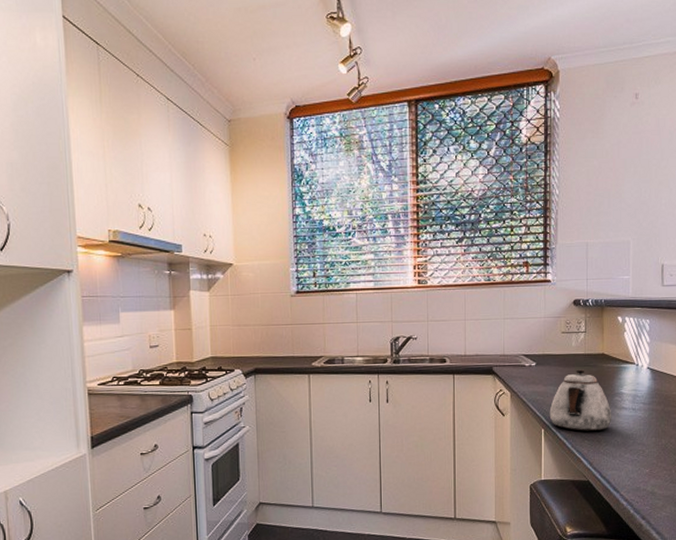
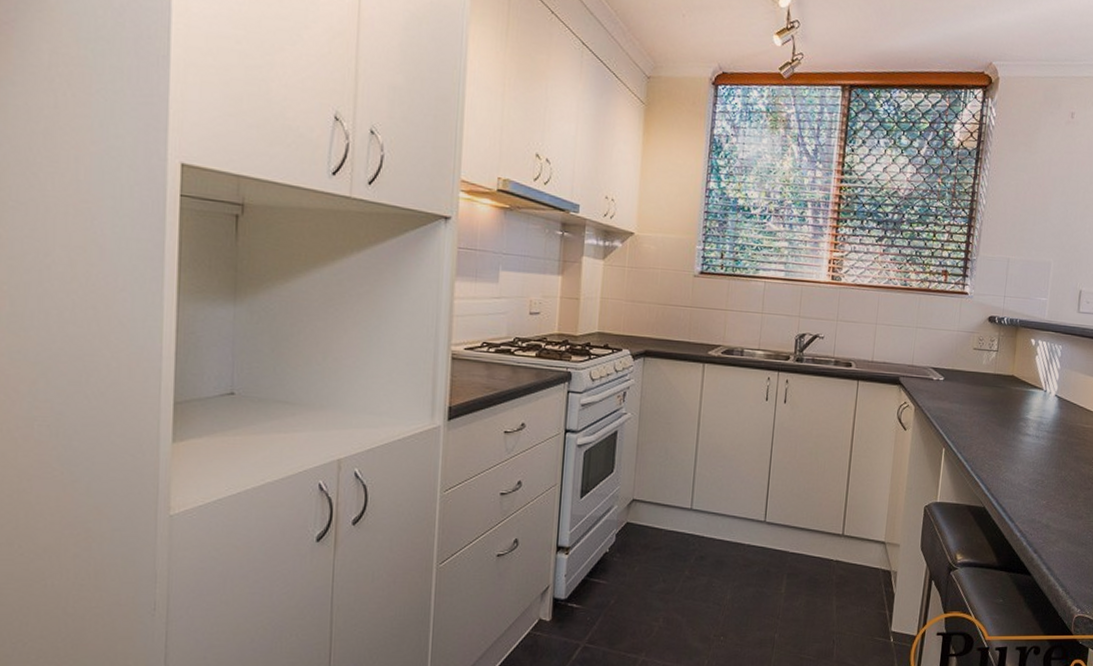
teapot: present [549,369,612,431] -> none [952,389,1015,456]

